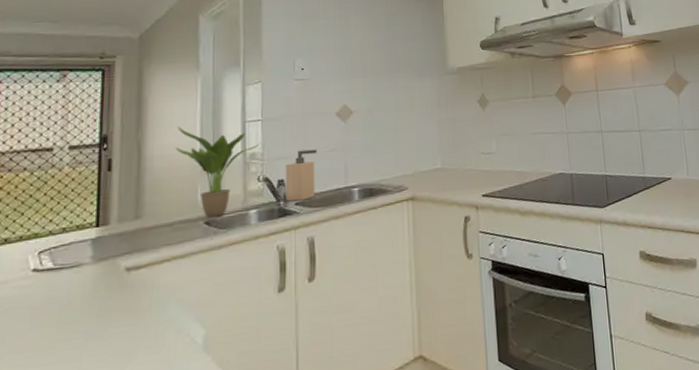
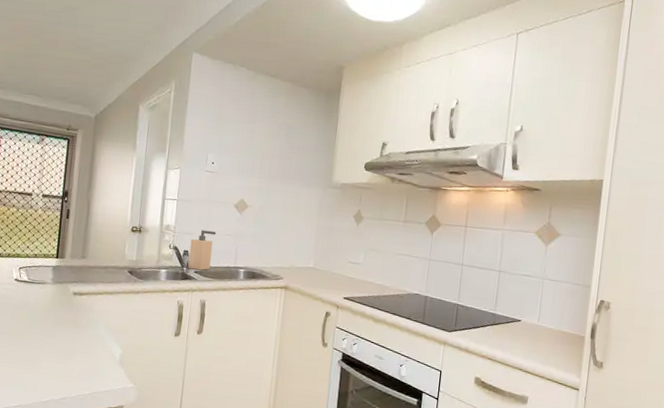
potted plant: present [175,127,260,218] -> none [113,194,174,269]

